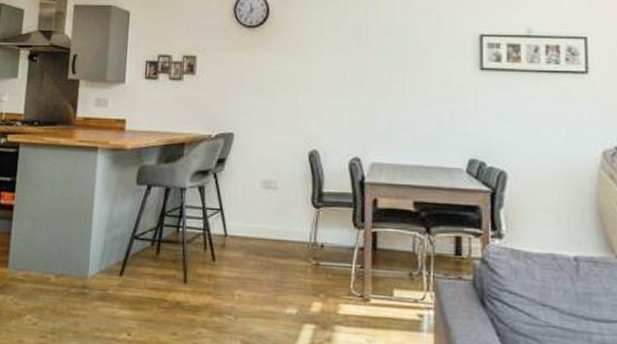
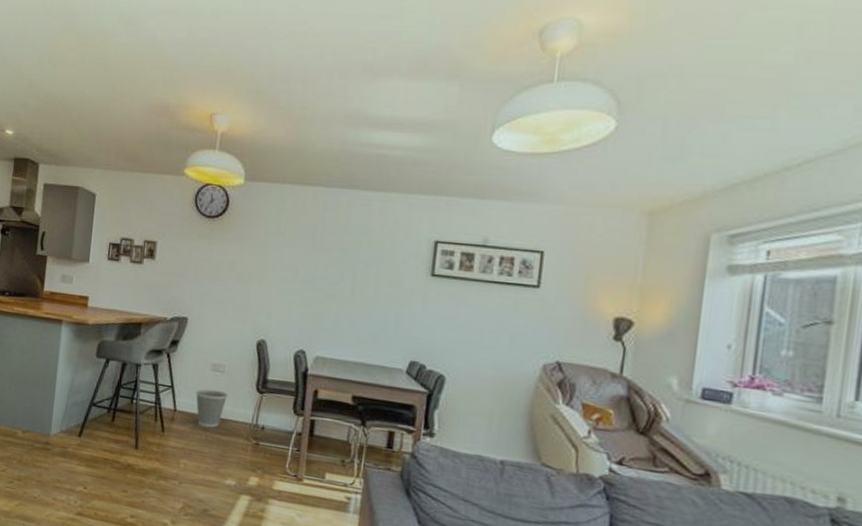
wastebasket: none [246,208,282,251] -> present [195,388,228,428]

